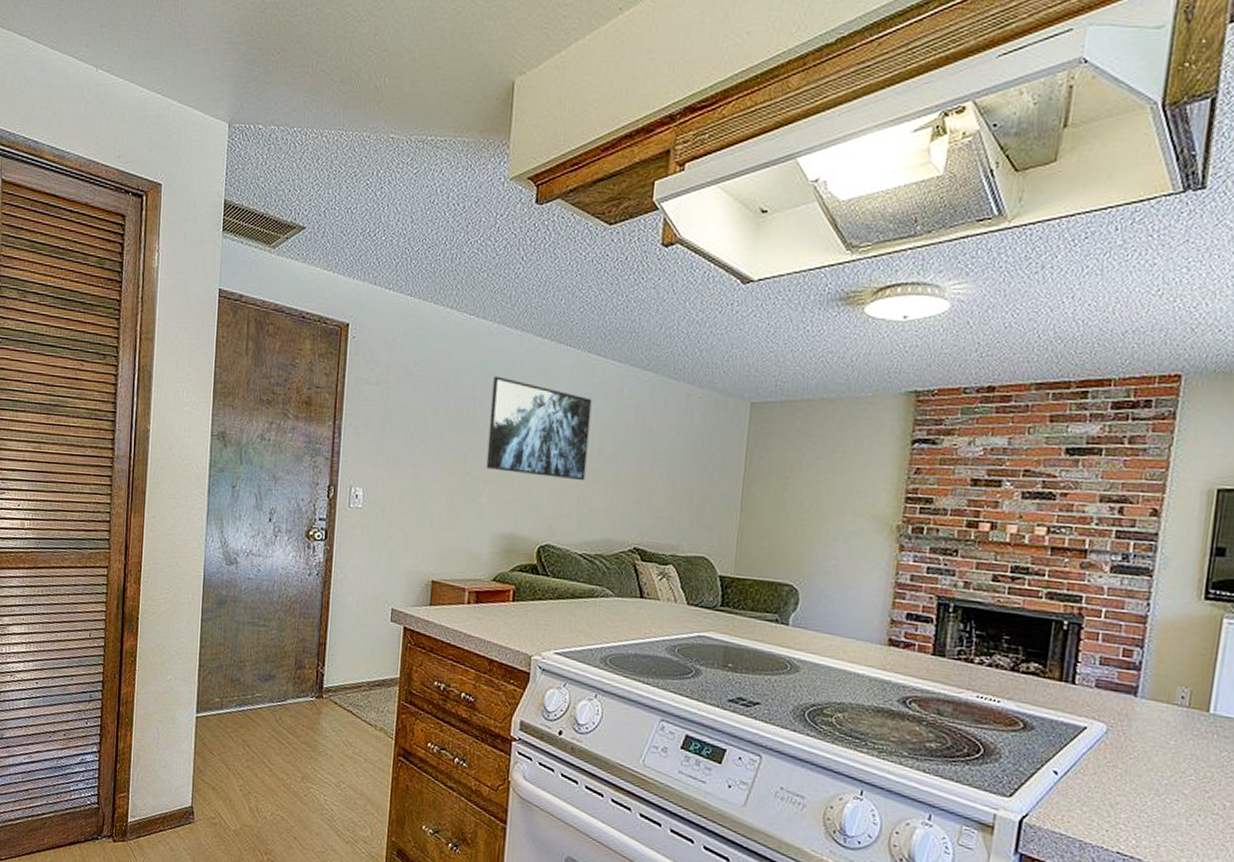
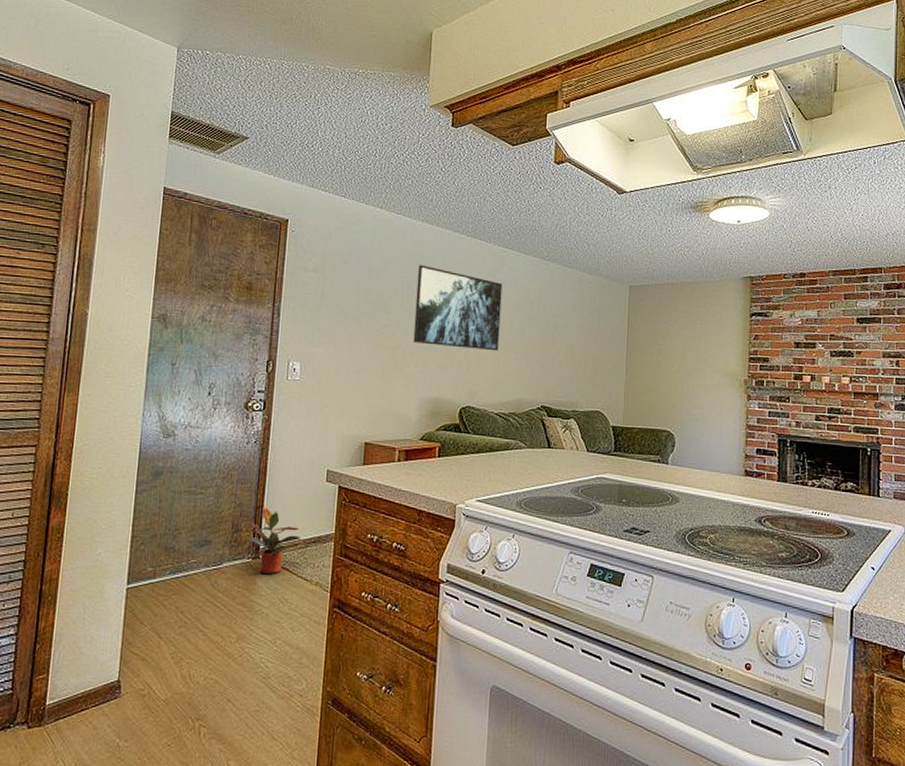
potted plant: none [312,644,366,715] -> present [249,507,302,574]

